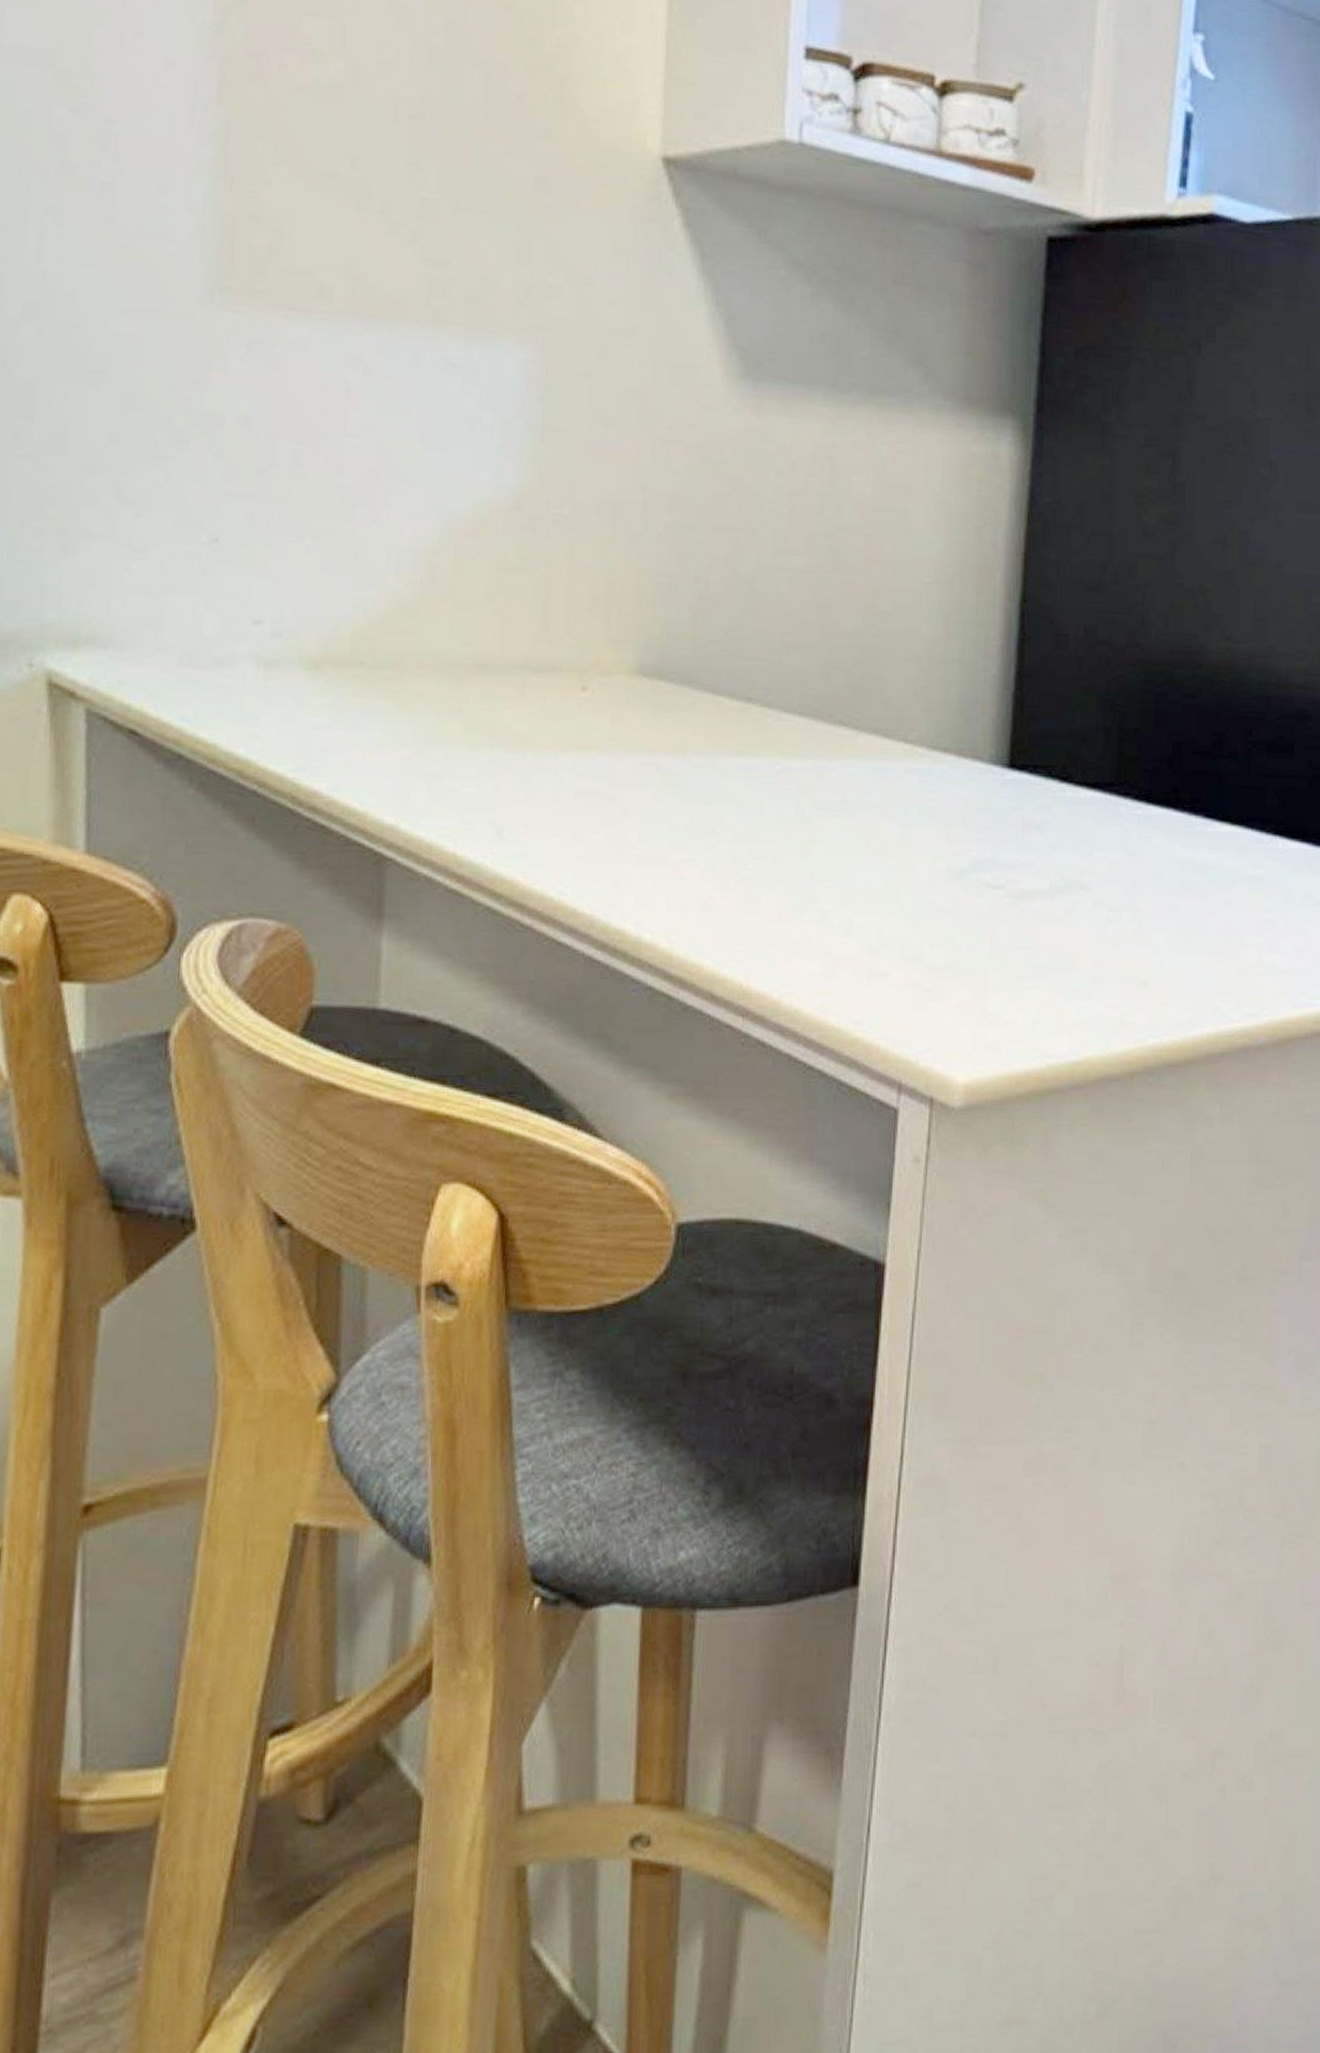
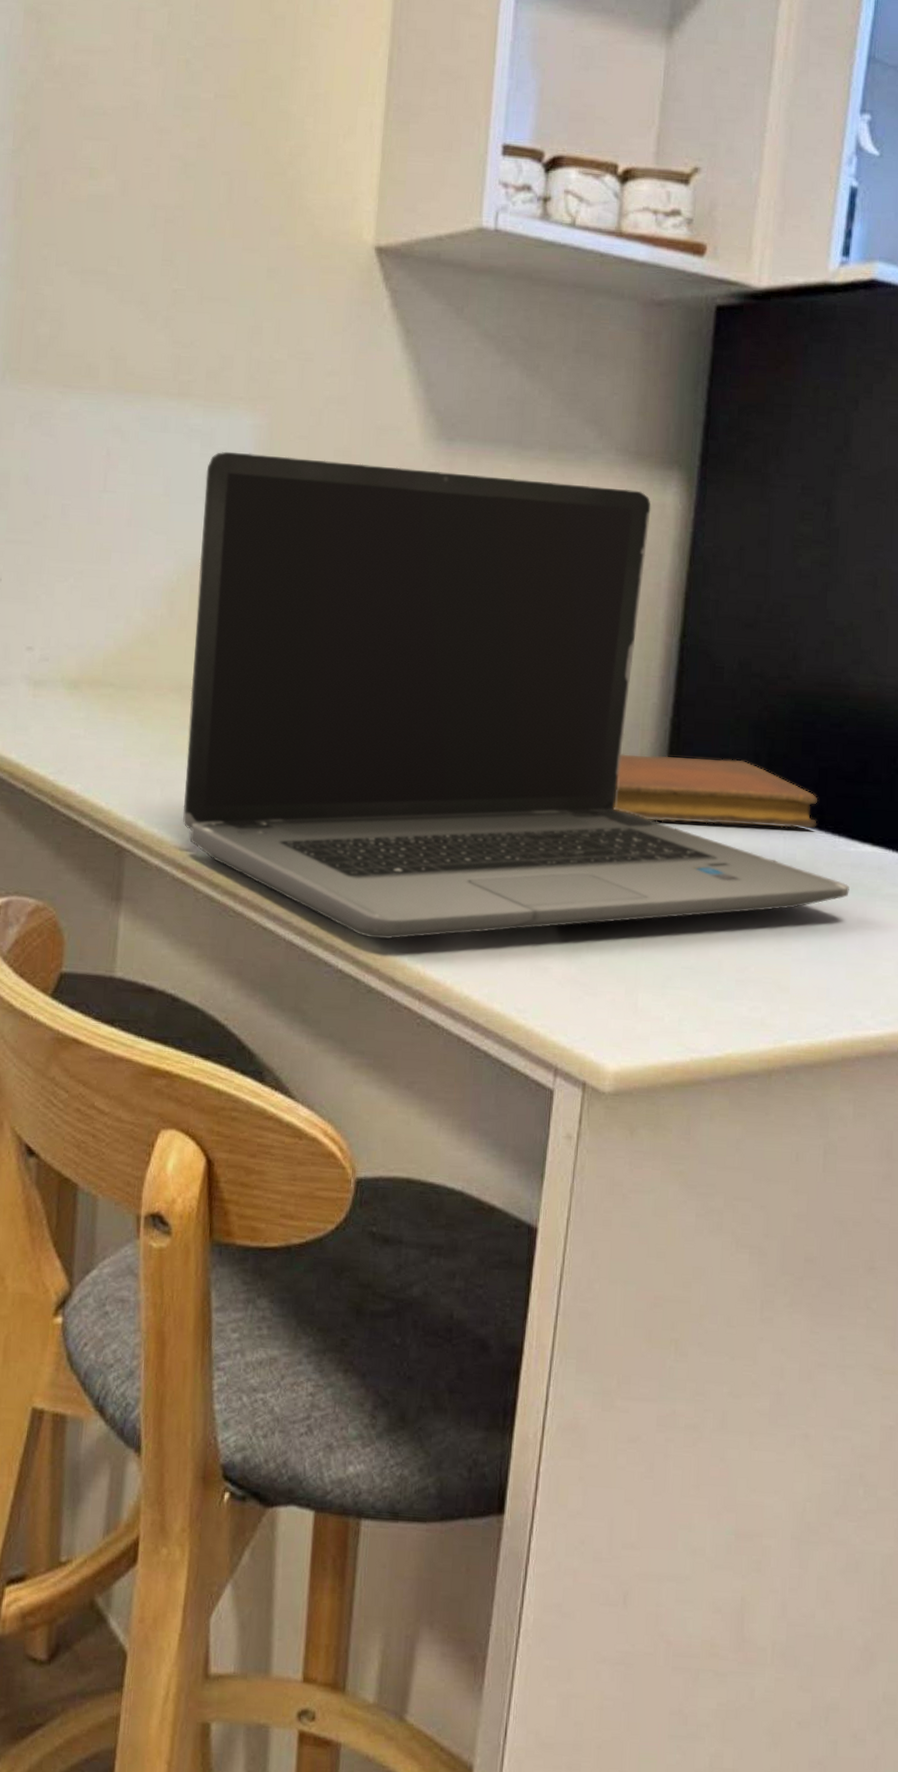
laptop computer: none [455,389,1208,950] -> present [183,451,850,940]
notebook: none [954,732,1173,809] -> present [614,754,818,829]

